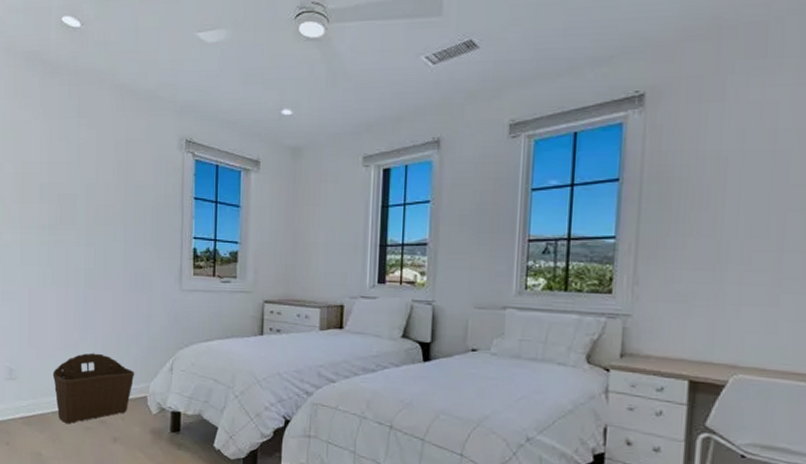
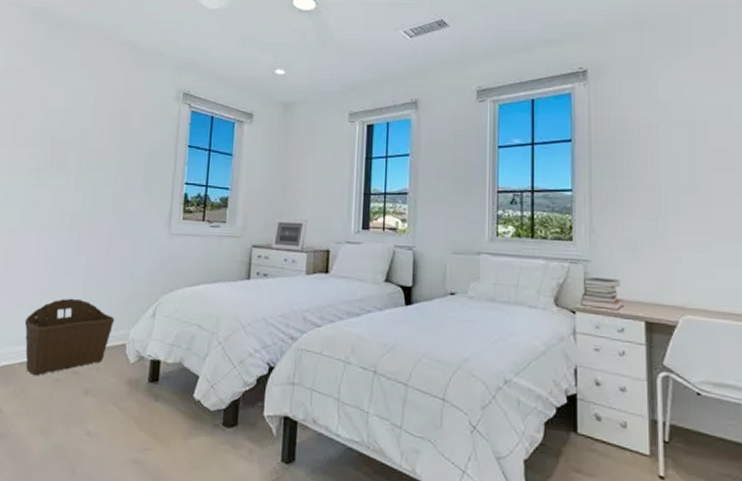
picture frame: none [283,273,321,307] -> present [271,218,308,252]
books: none [617,332,665,369] -> present [581,276,623,311]

